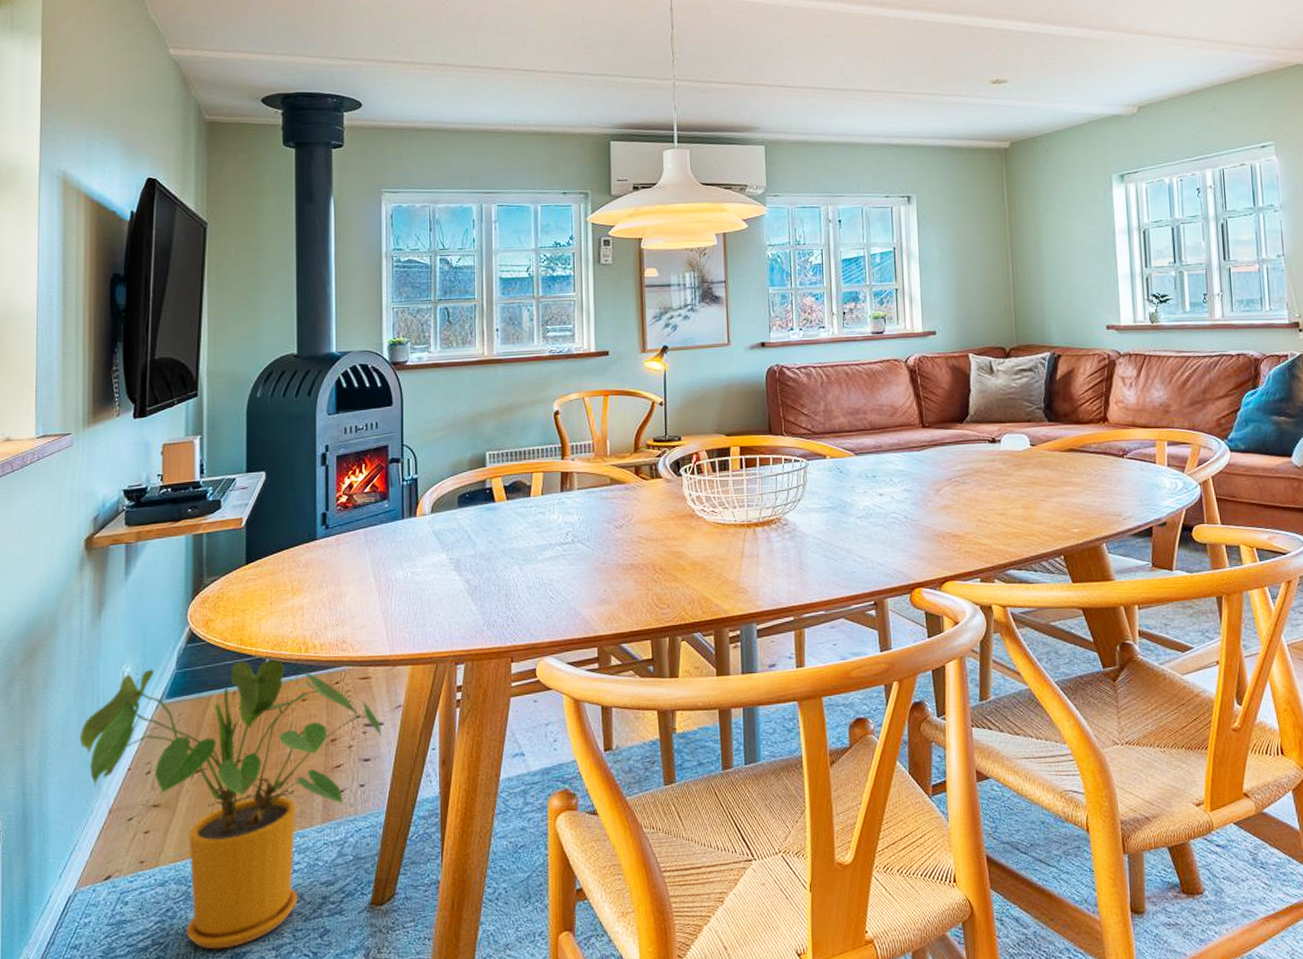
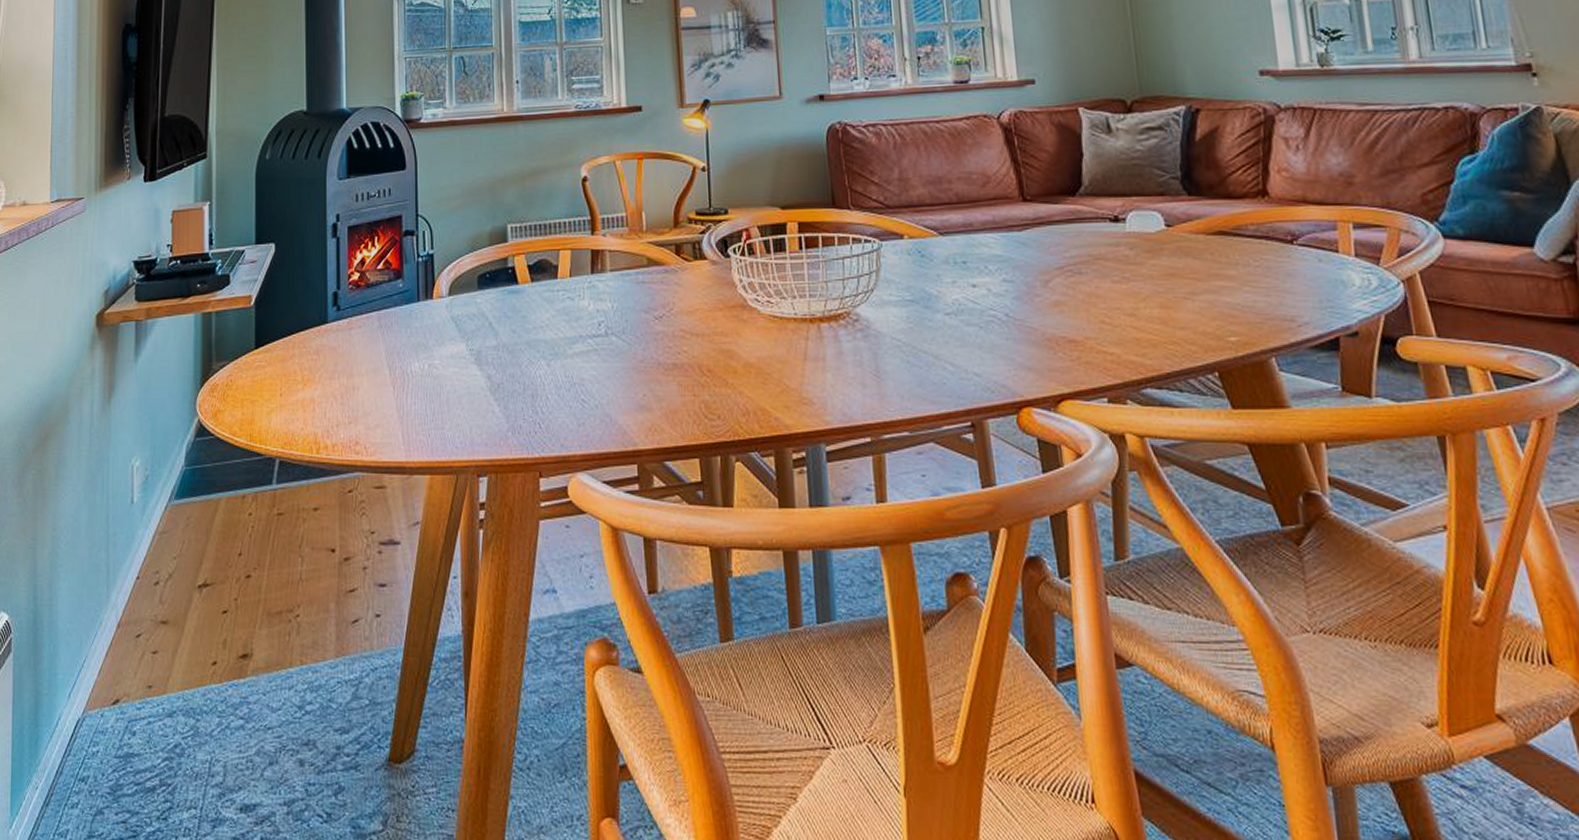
house plant: present [79,660,384,950] -> none [89,460,401,799]

